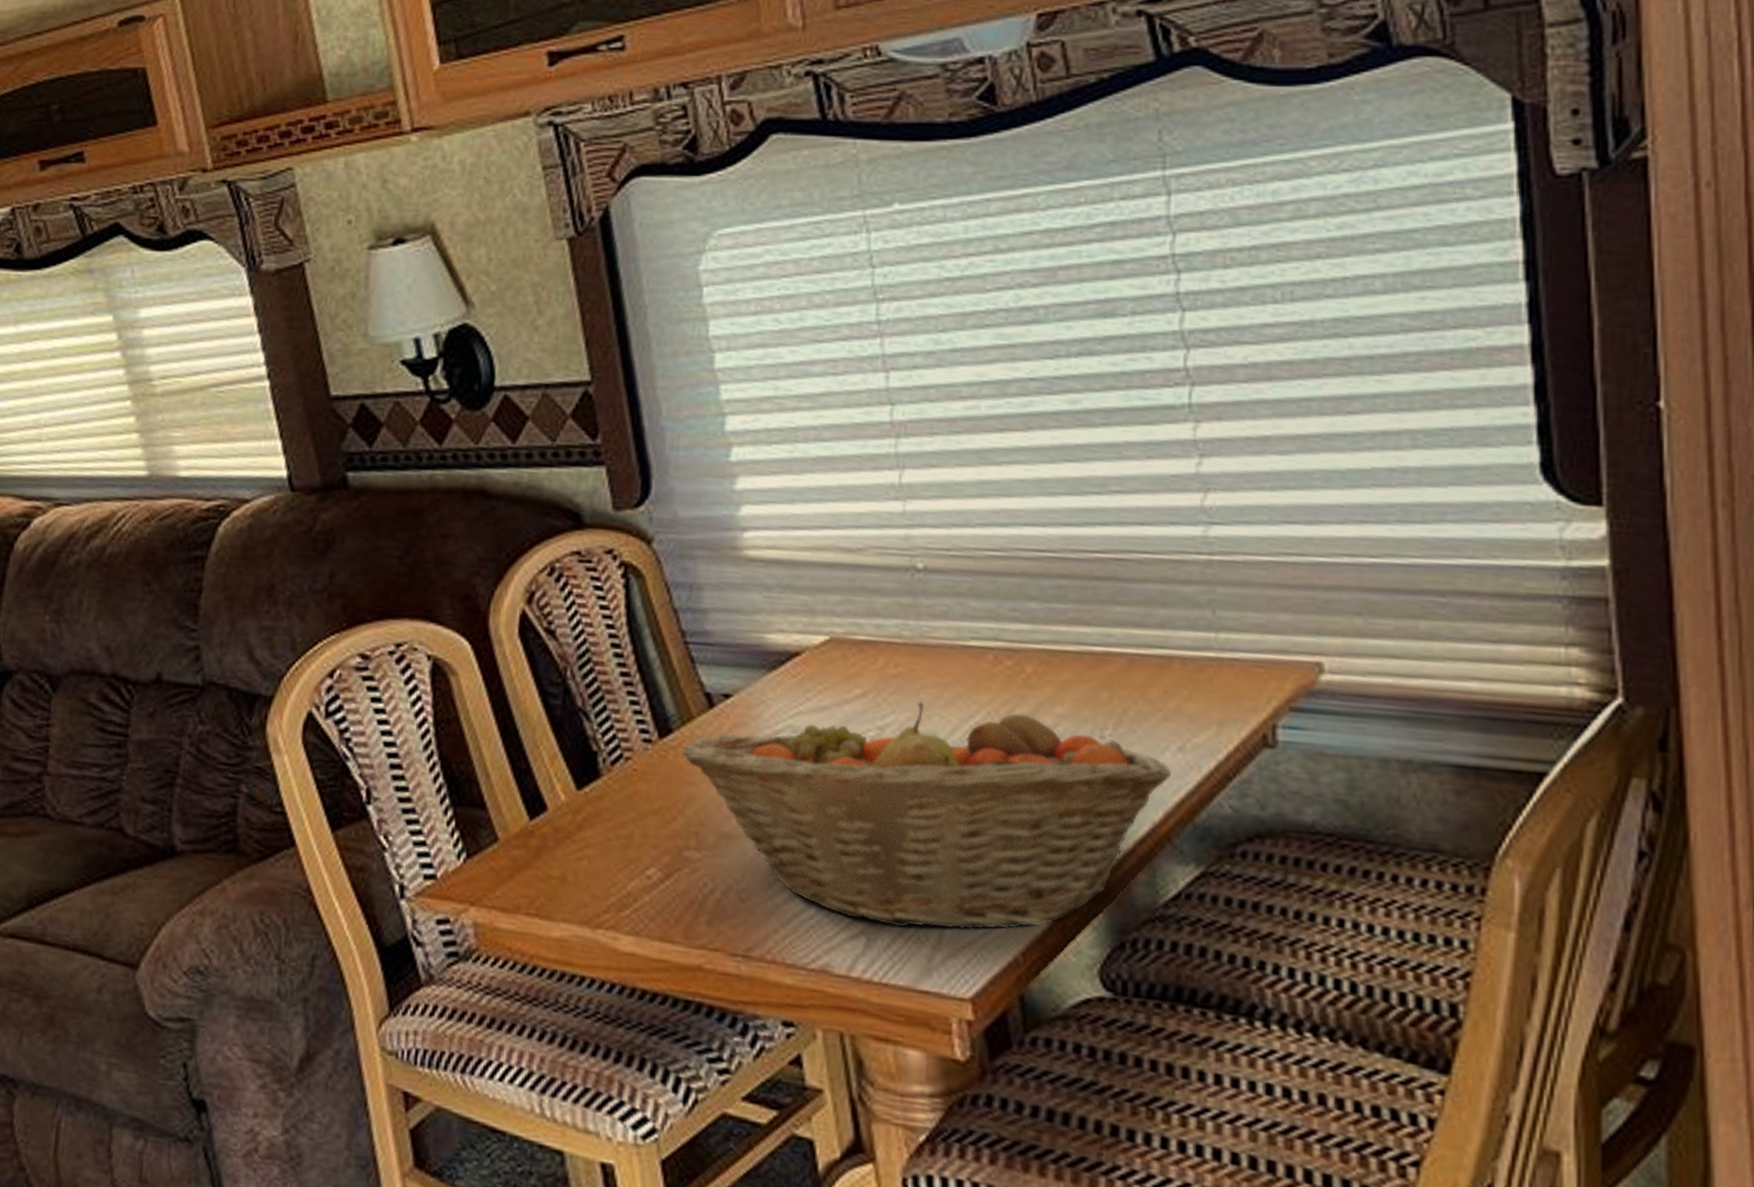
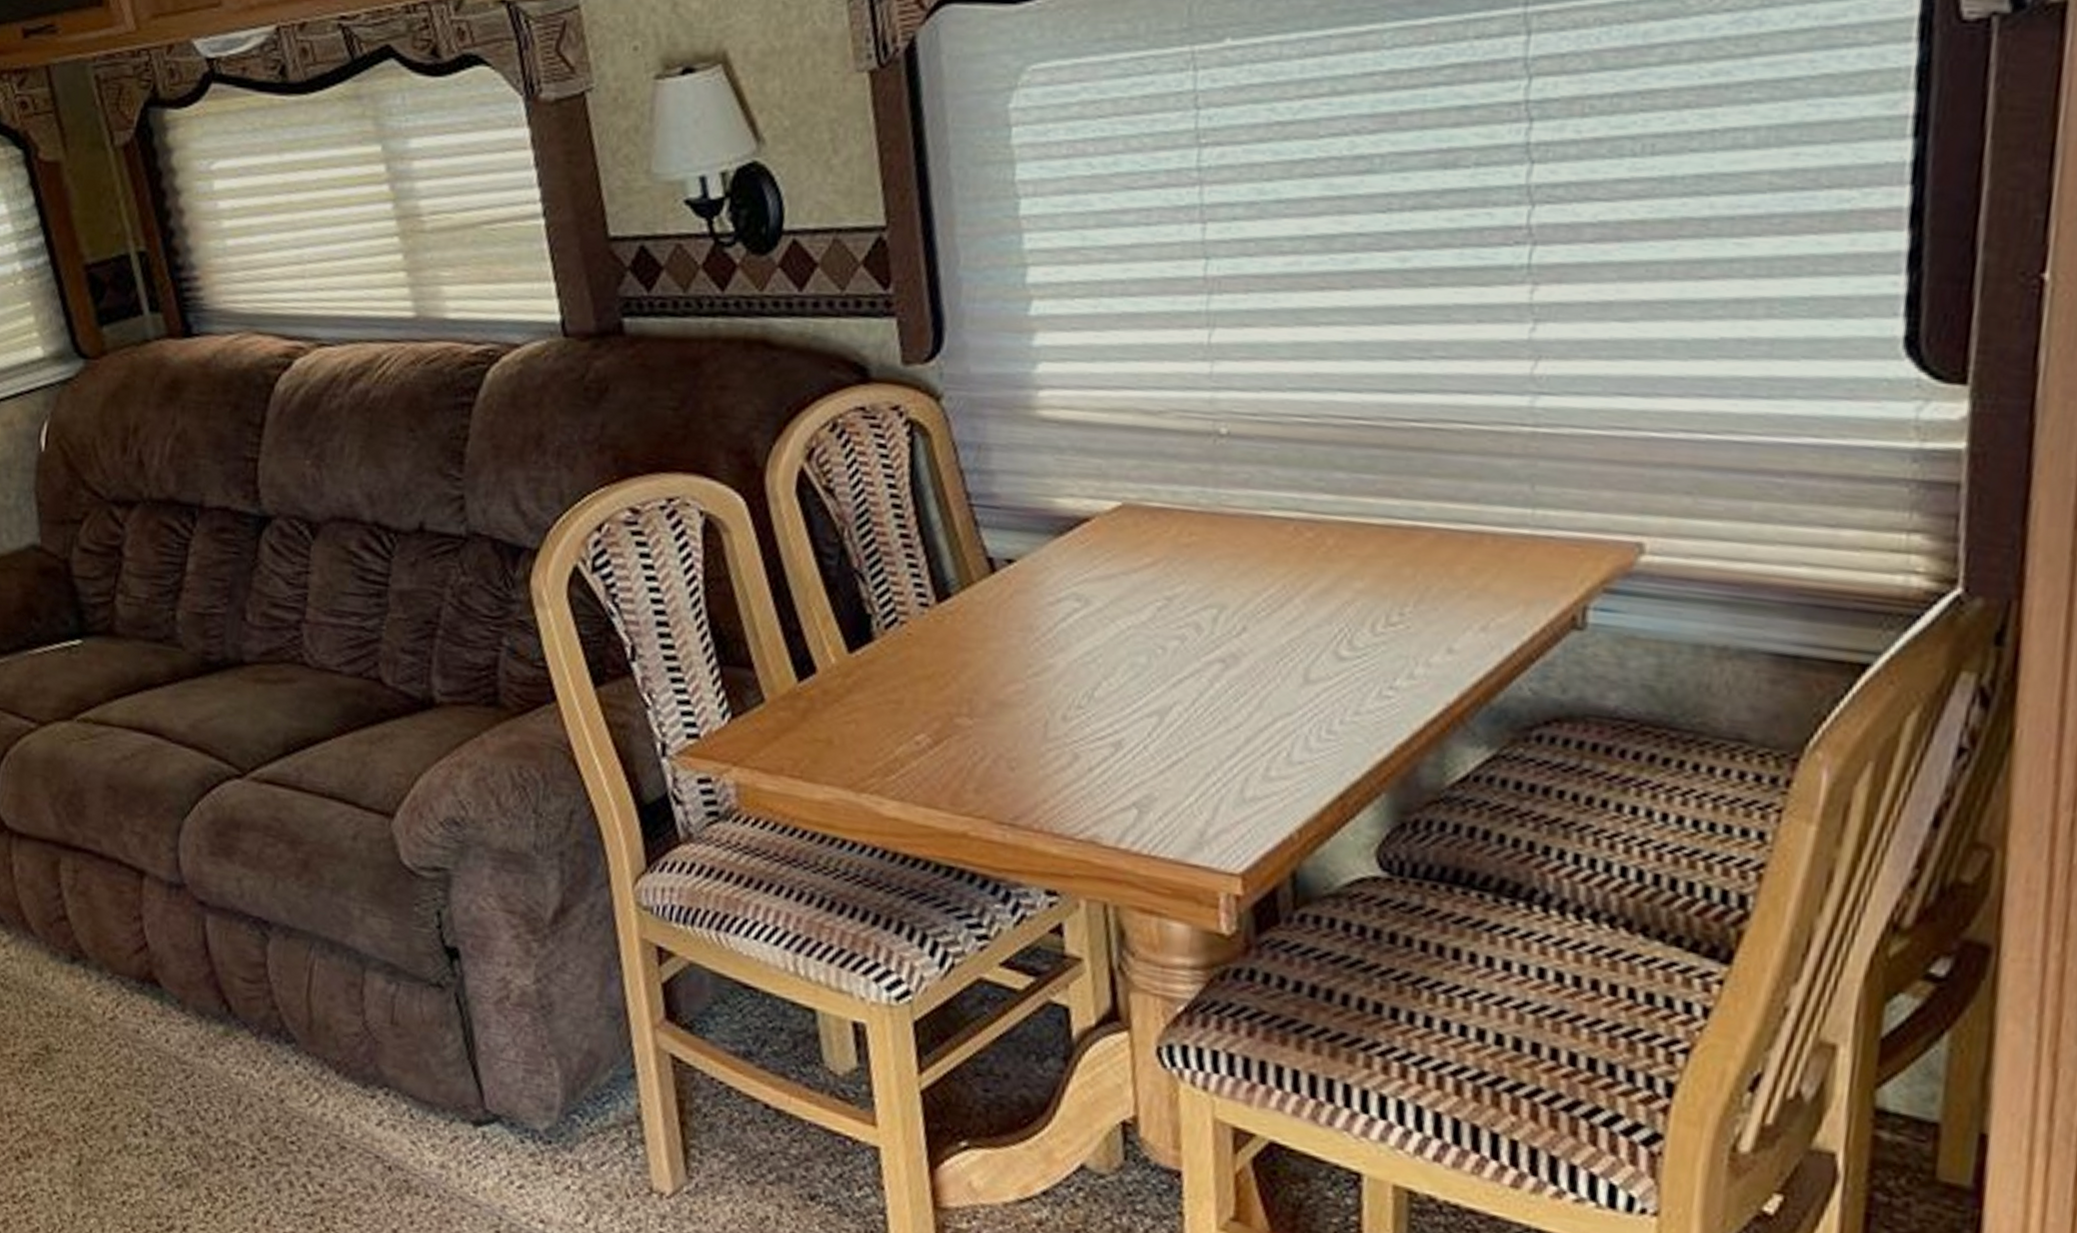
fruit basket: present [680,701,1171,930] -> none [958,571,1471,806]

